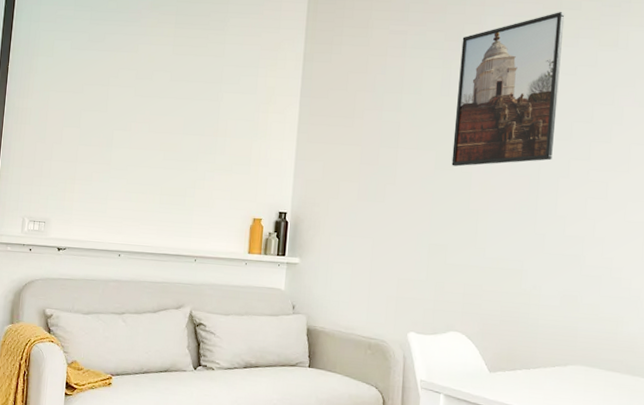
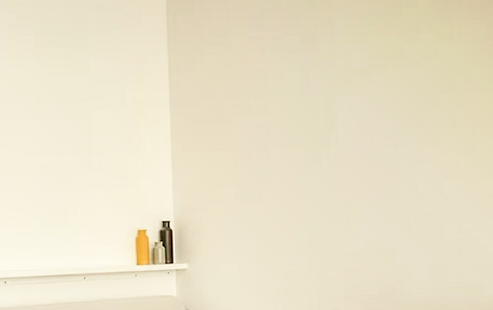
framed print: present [451,11,565,167] -> none [316,9,408,161]

